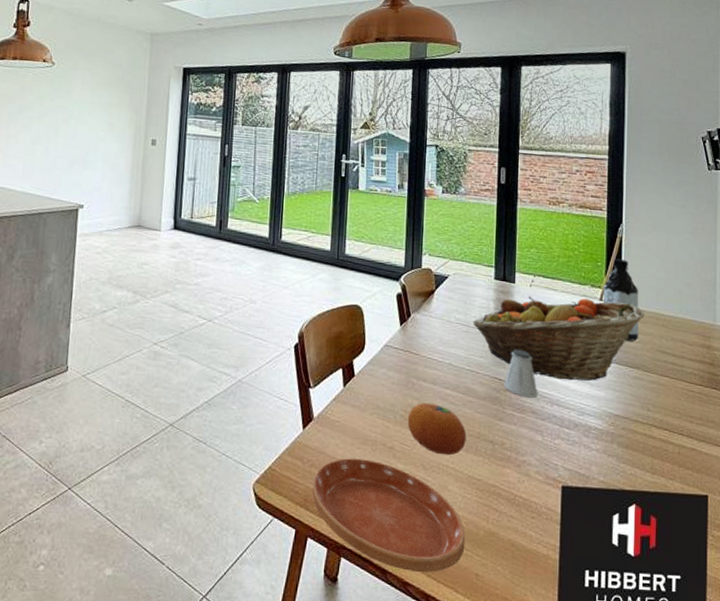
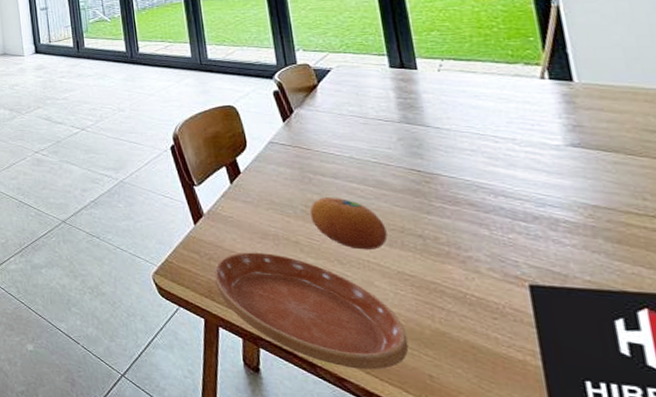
fruit basket: present [473,296,644,381] -> none [370,79,614,169]
saltshaker: present [504,349,538,398] -> none [424,138,474,189]
water bottle: present [603,258,639,341] -> none [542,30,611,121]

